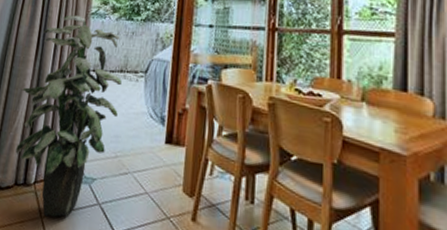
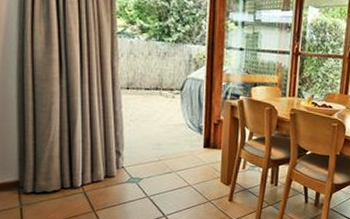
indoor plant: present [15,15,122,217] -> none [50,33,158,210]

